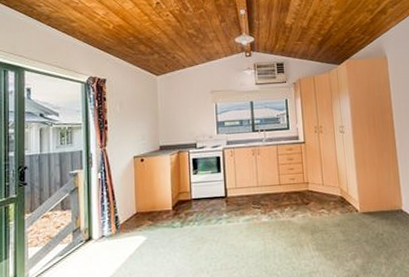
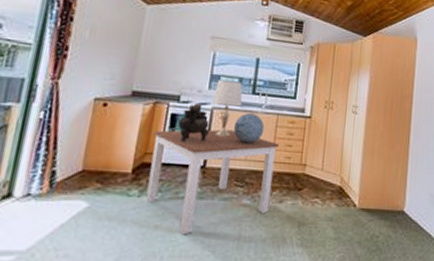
dining table: none [182,164,285,253] -> present [145,129,280,235]
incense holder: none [199,147,225,180] -> present [177,104,210,143]
lamp: none [222,124,246,171] -> present [212,79,243,137]
decorative globe: none [243,148,268,173] -> present [233,113,265,144]

